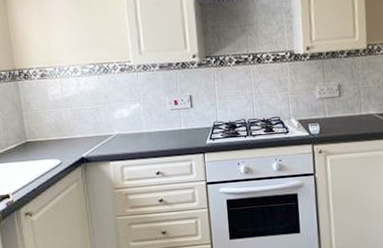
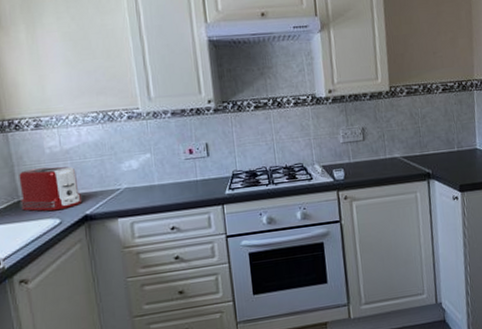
toaster: none [27,113,80,153] -> present [19,166,83,211]

